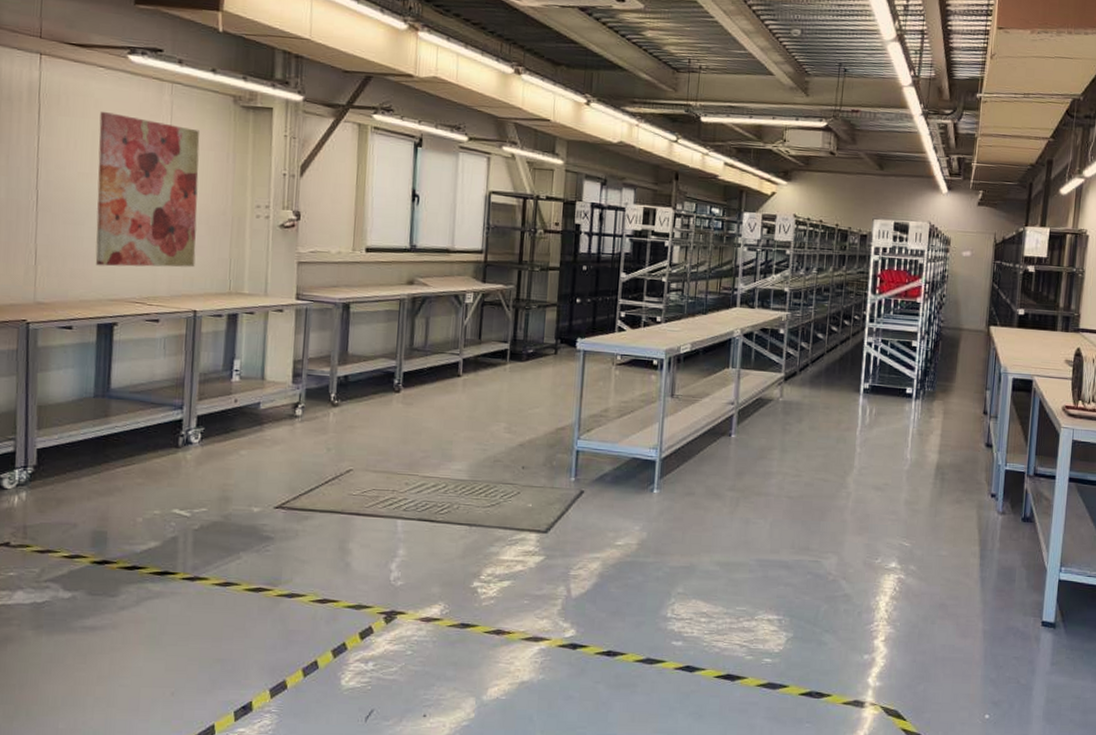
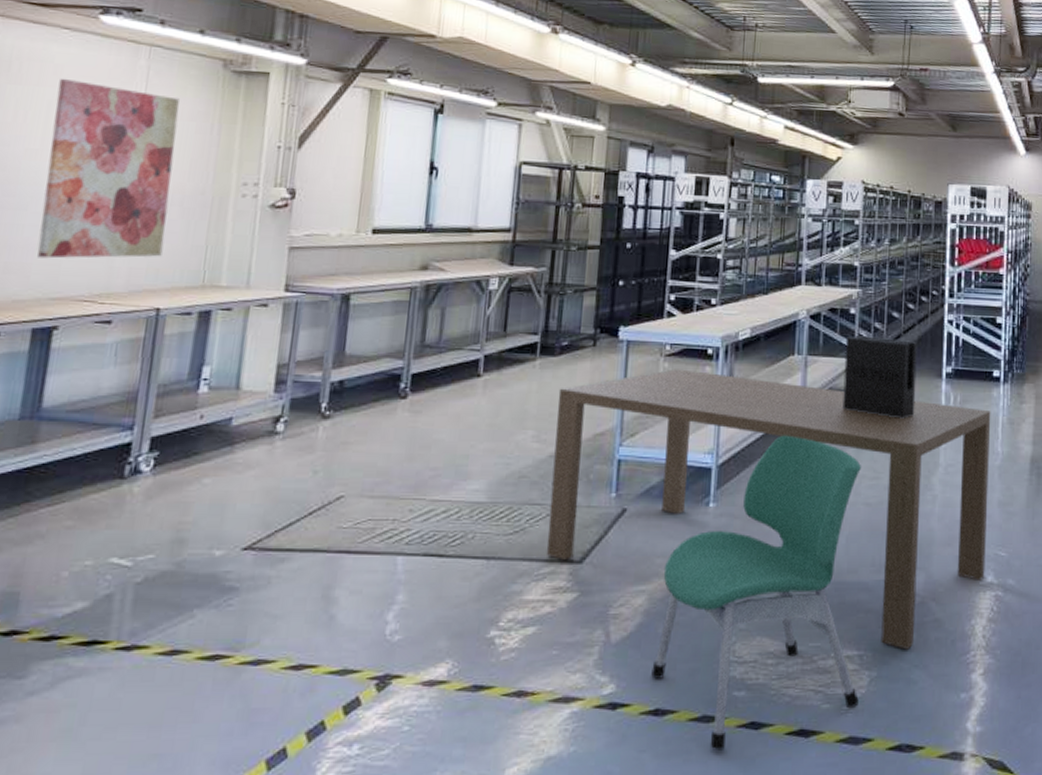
dining table: none [518,376,903,617] -> present [547,369,991,650]
chair: none [605,436,785,686] -> present [651,435,861,751]
file holder: none [770,352,839,427] -> present [842,334,917,419]

